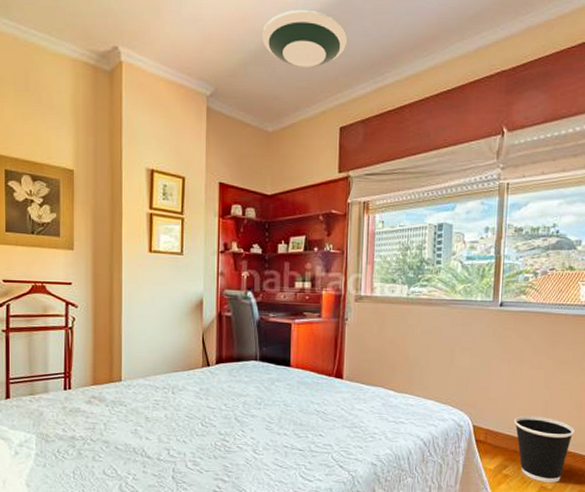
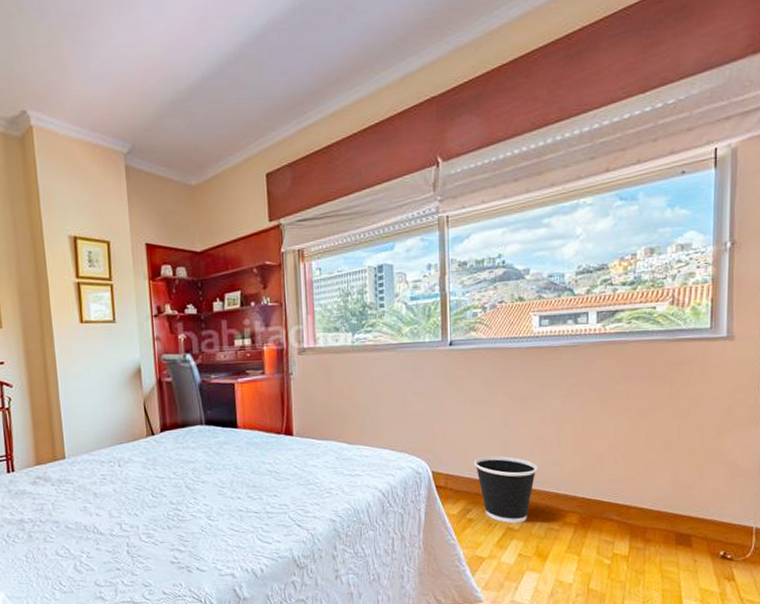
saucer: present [262,9,348,67] -> none [175,52,266,114]

